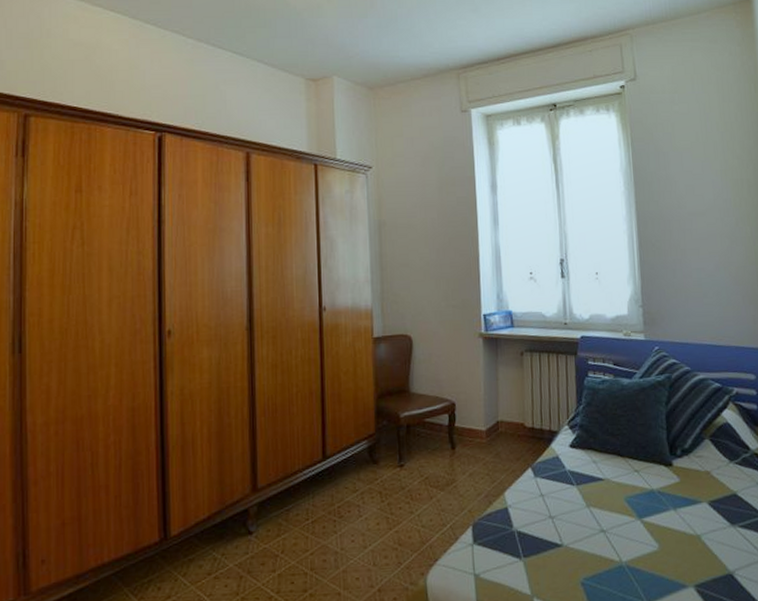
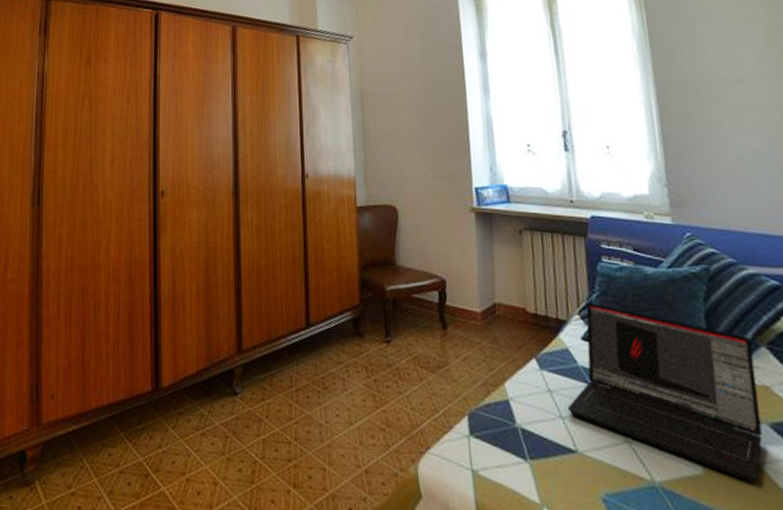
laptop: none [556,413,703,551] -> present [567,303,763,481]

